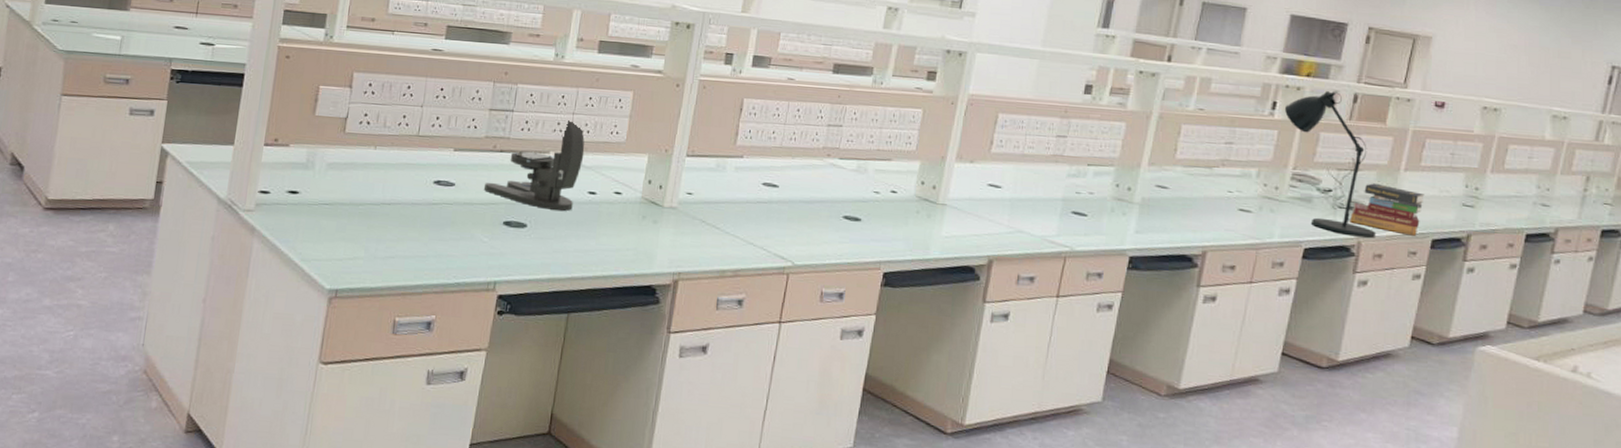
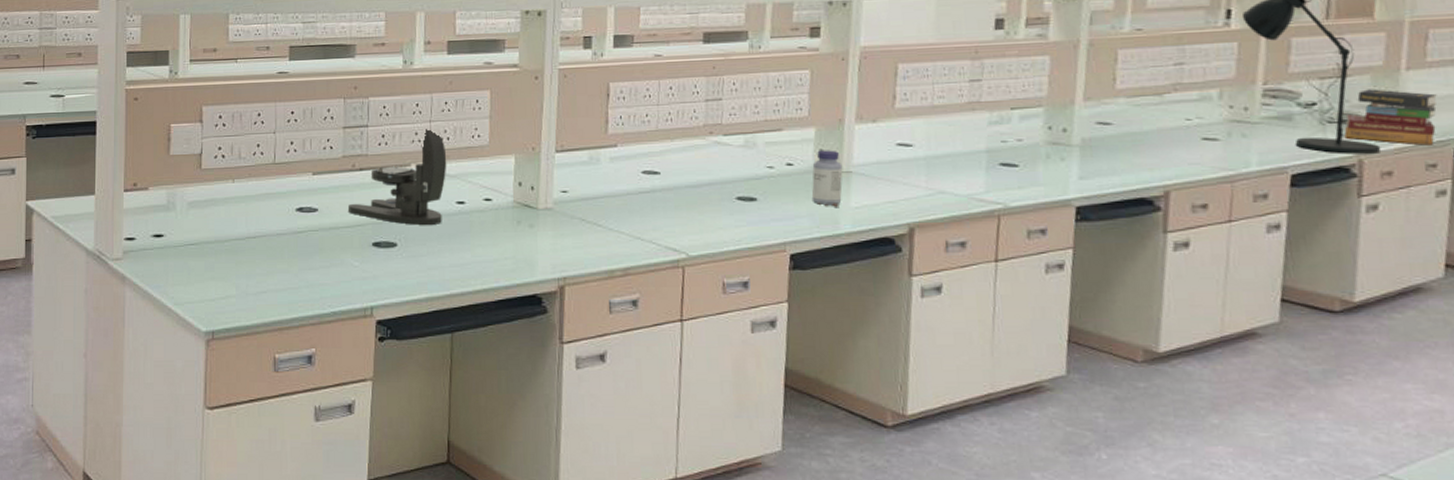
medicine bottle: none [908,182,940,235] -> present [811,150,843,207]

